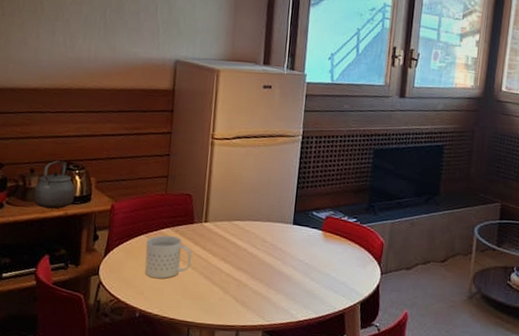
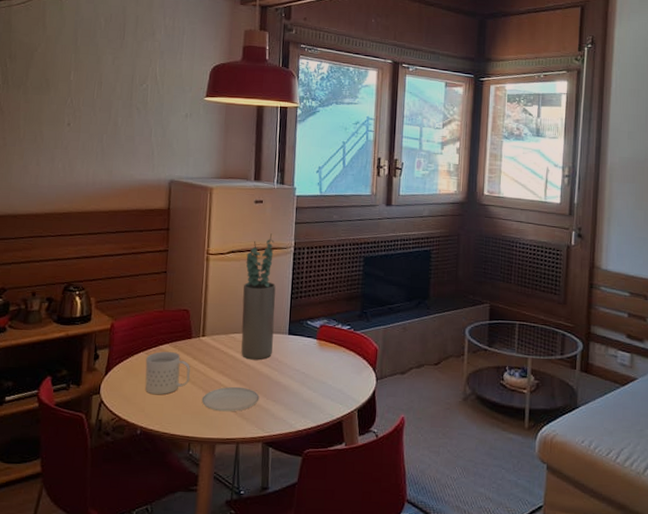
tea kettle: present [34,160,75,209] -> none [35,283,76,331]
plate: none [202,274,261,299] -> present [201,386,260,412]
vase: none [244,120,282,249] -> present [241,233,276,360]

